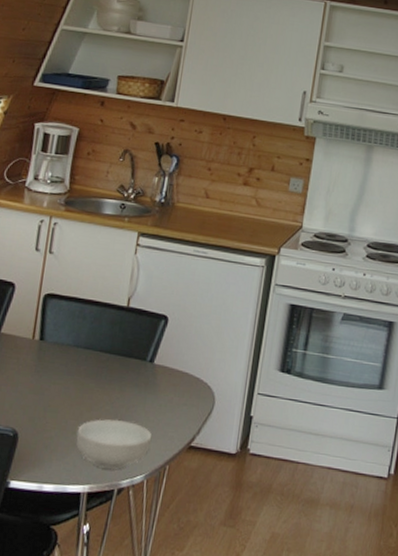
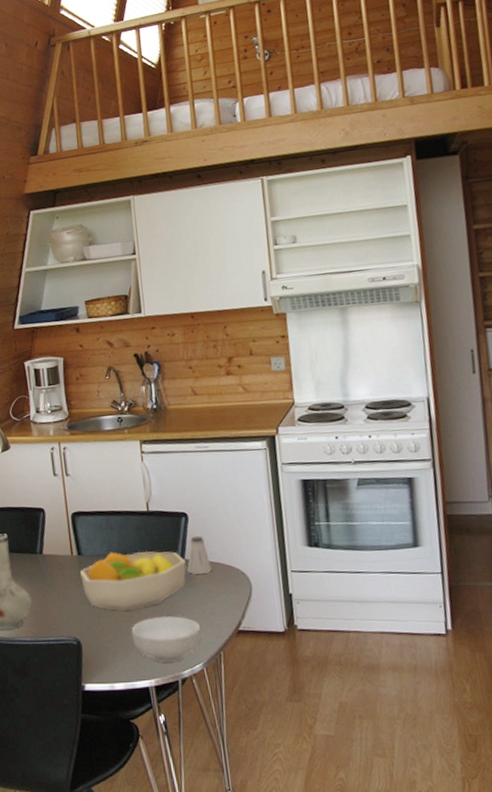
fruit bowl: none [36,342,155,408] -> present [80,551,187,611]
saltshaker: none [153,341,180,382] -> present [187,536,212,574]

